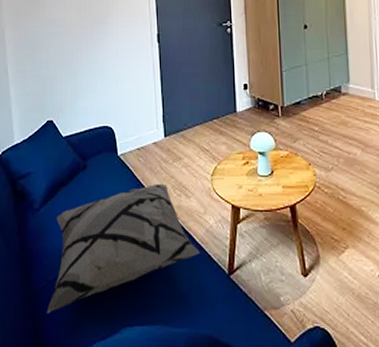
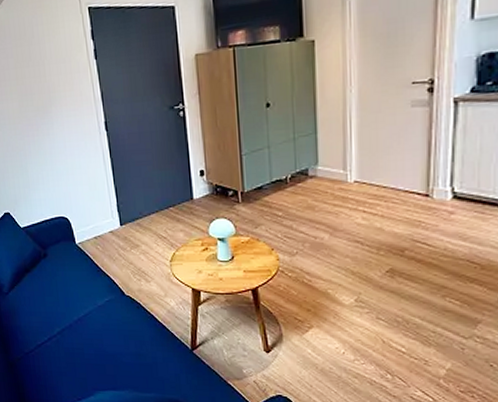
decorative pillow: present [46,183,200,314] -> none [24,269,163,379]

